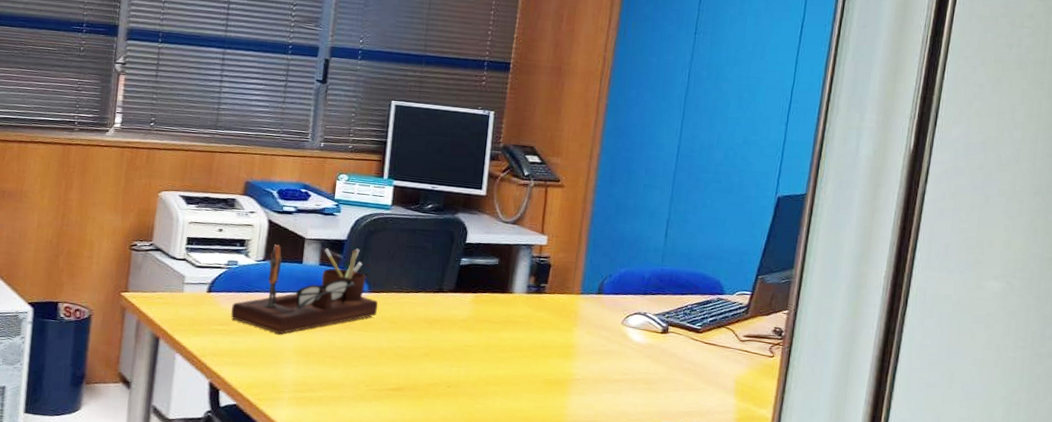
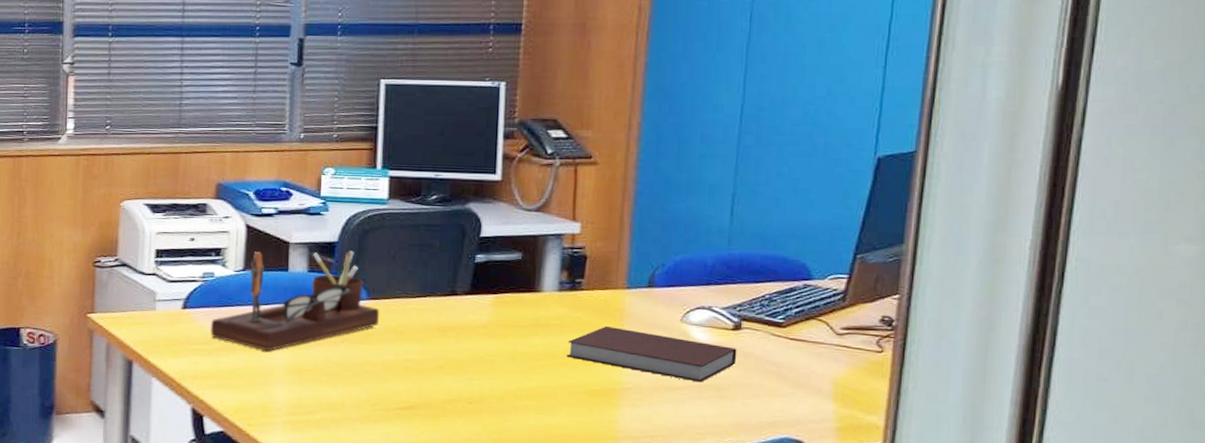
notebook: none [530,324,664,377] -> present [567,325,737,383]

